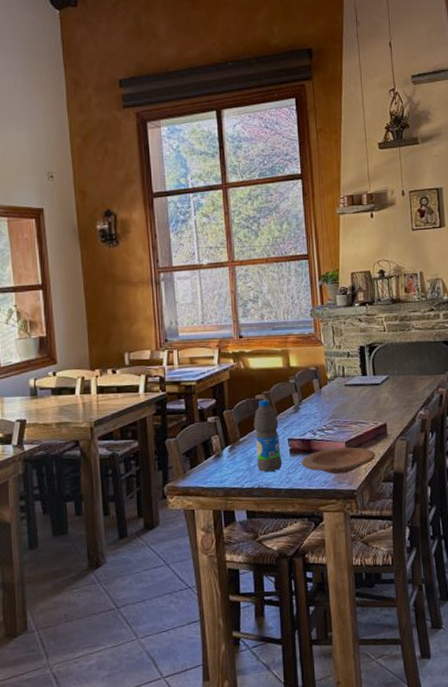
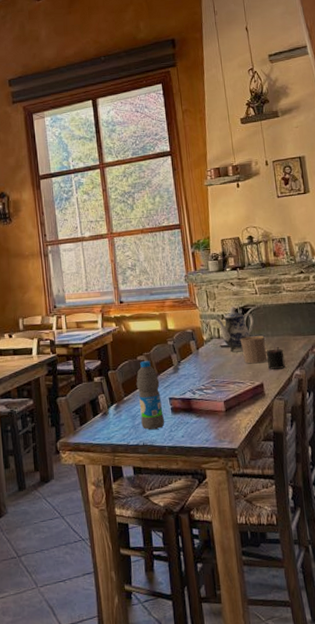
plate: present [301,447,376,475] -> none [182,406,255,433]
teapot: none [341,344,381,392] -> present [215,307,254,353]
cup: none [365,374,392,404] -> present [240,336,268,364]
candle: none [391,386,410,410] -> present [266,347,285,370]

